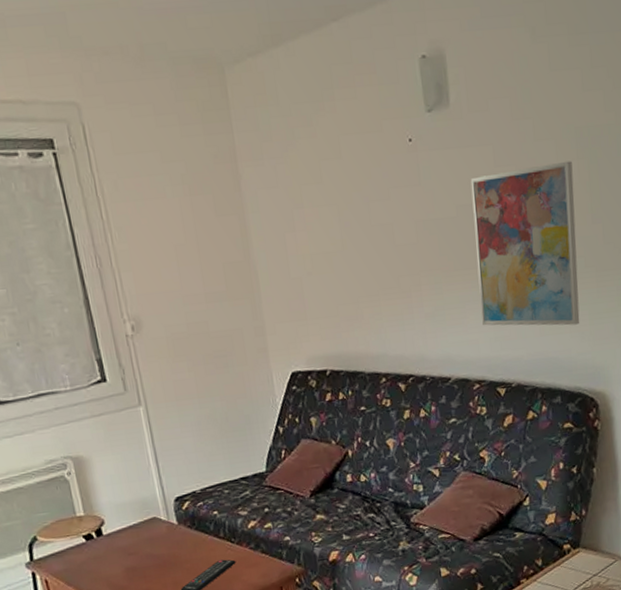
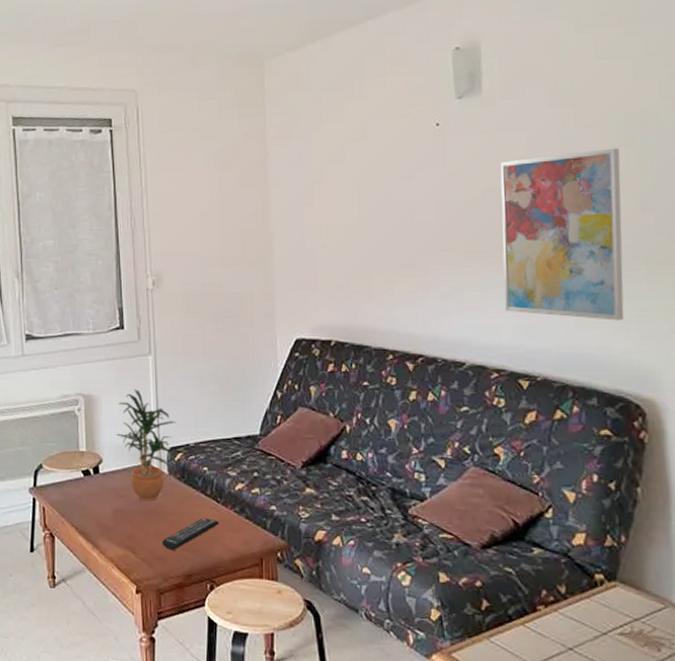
potted plant: none [112,444,183,555] -> present [116,389,176,501]

